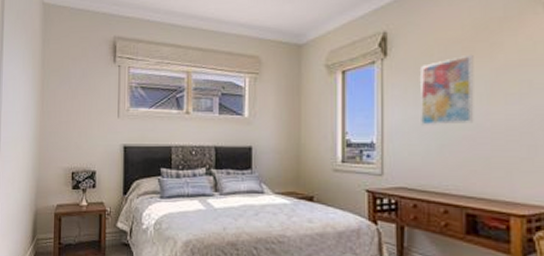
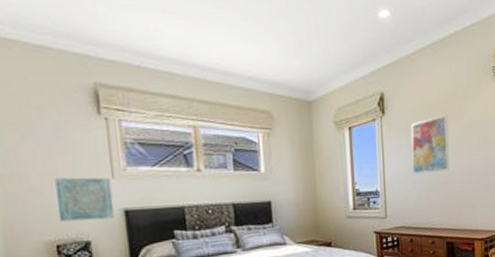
wall art: none [77,115,116,153] -> present [55,177,115,222]

